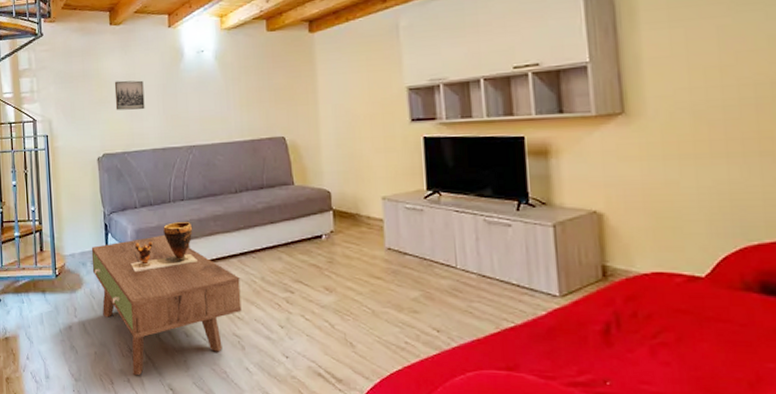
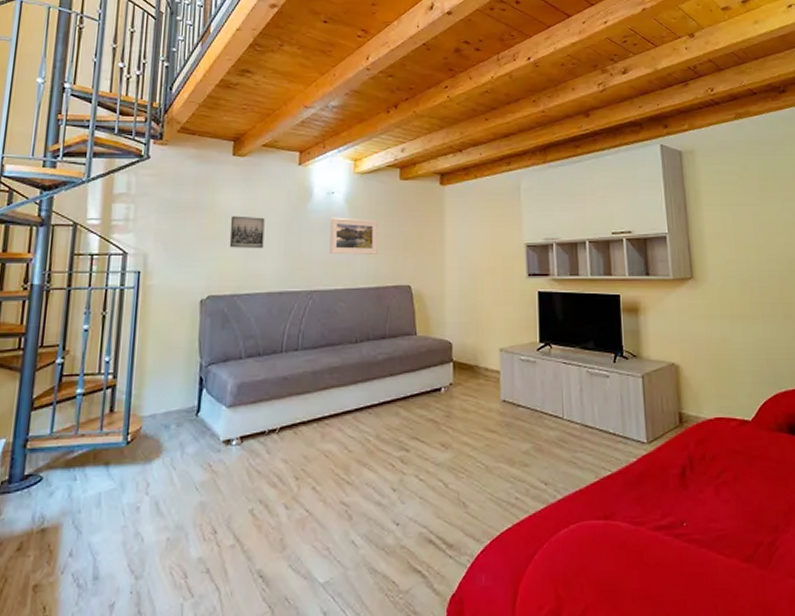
coffee table: present [91,234,242,375] -> none [177,389,353,563]
clay pot: present [130,221,197,273] -> none [226,373,307,435]
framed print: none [202,74,250,111] -> present [329,217,378,255]

